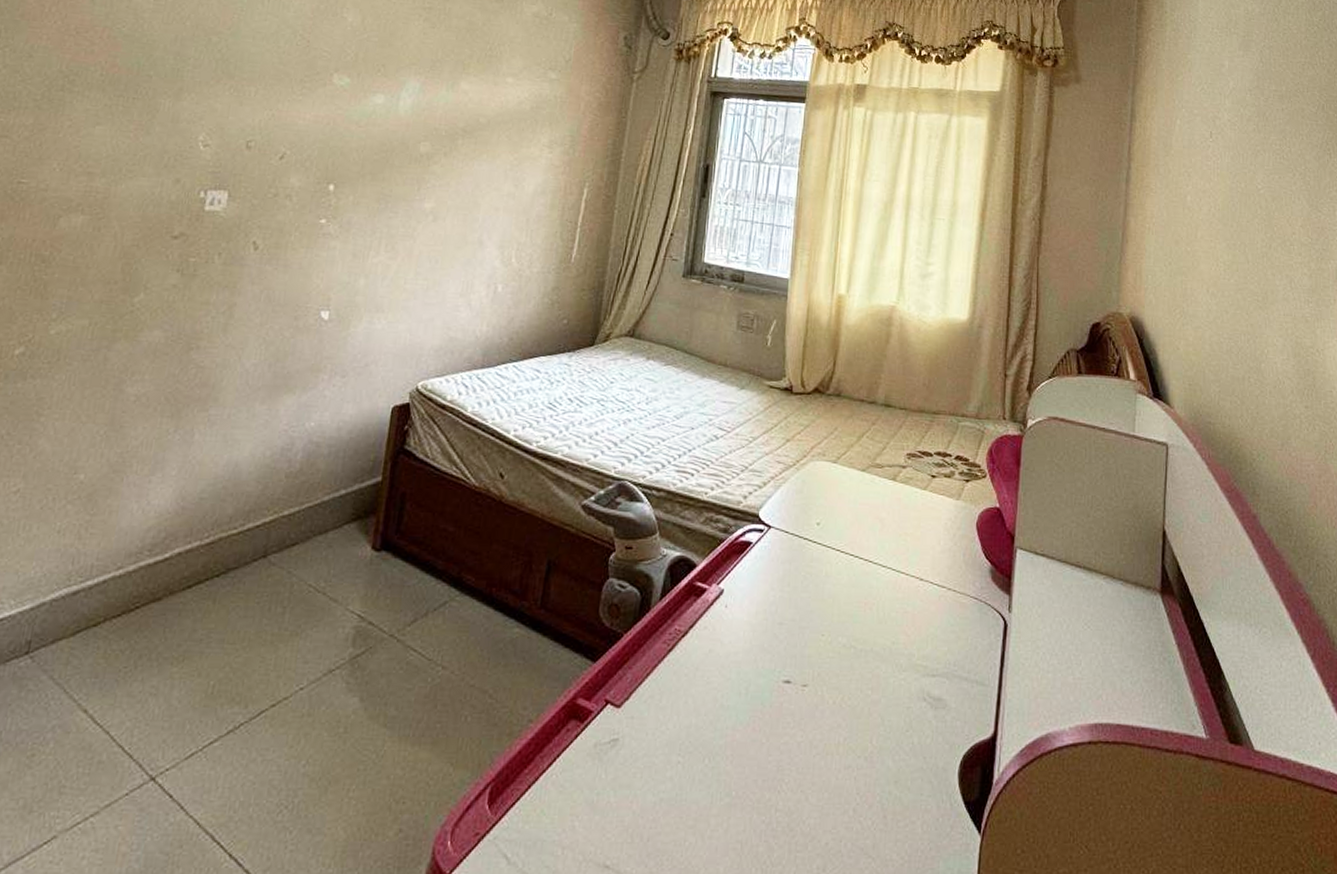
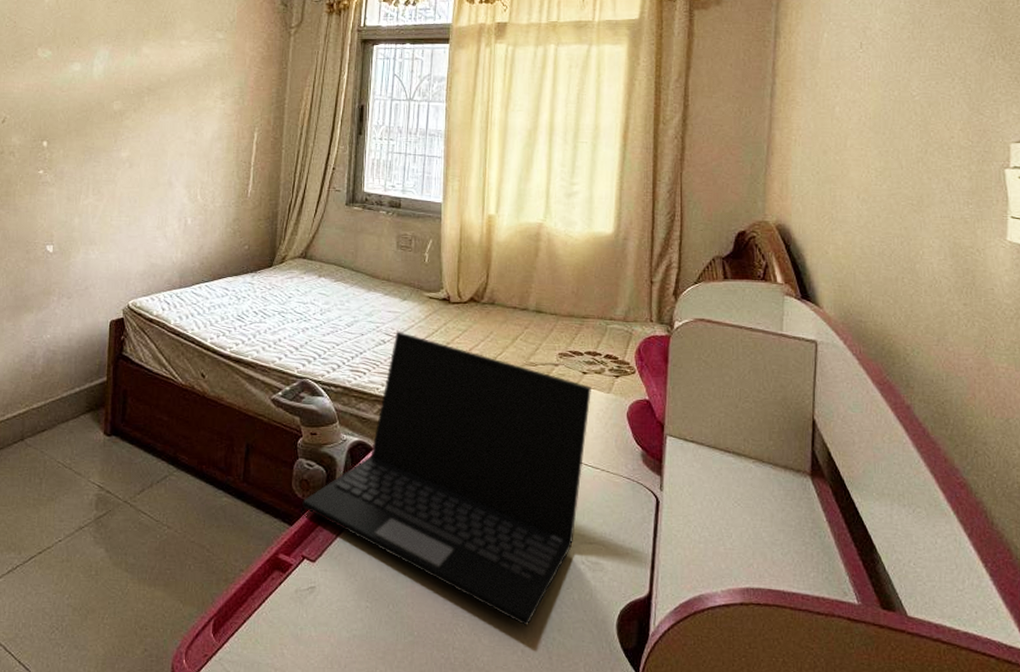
laptop: none [609,424,940,779] -> present [302,330,591,626]

